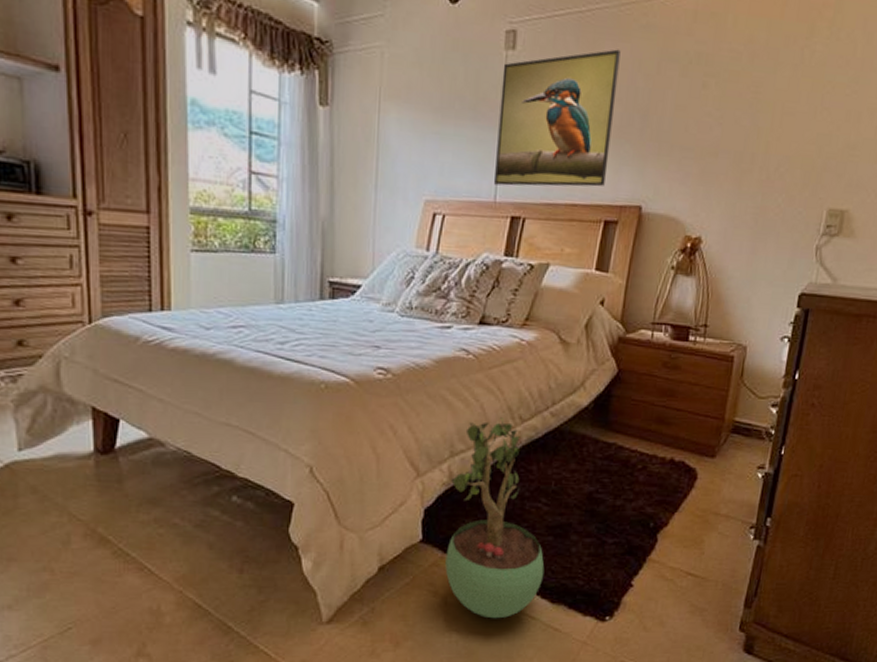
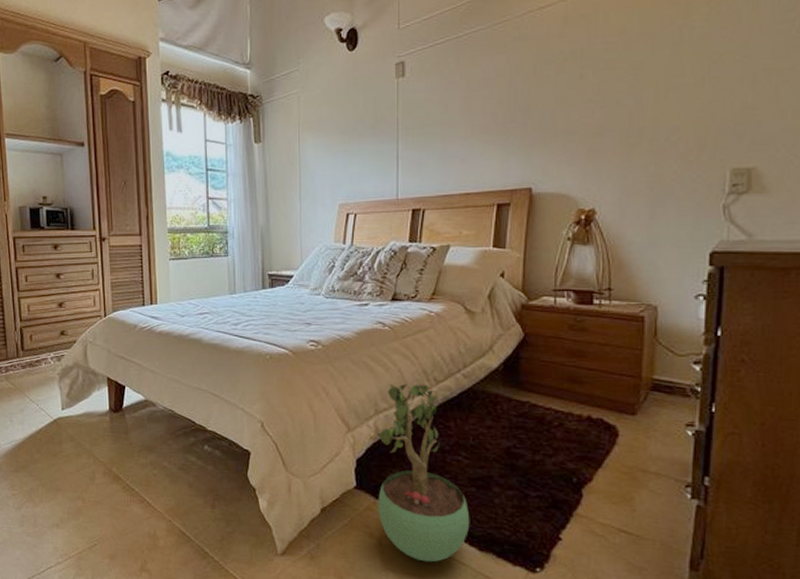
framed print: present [494,49,621,187] -> none [395,60,498,185]

